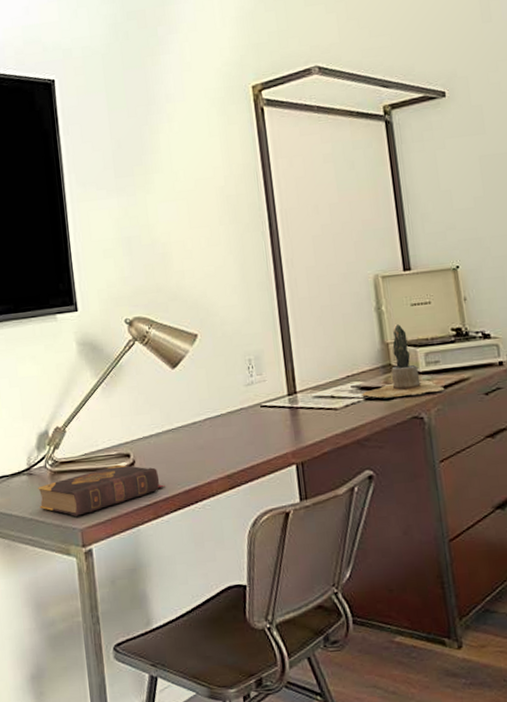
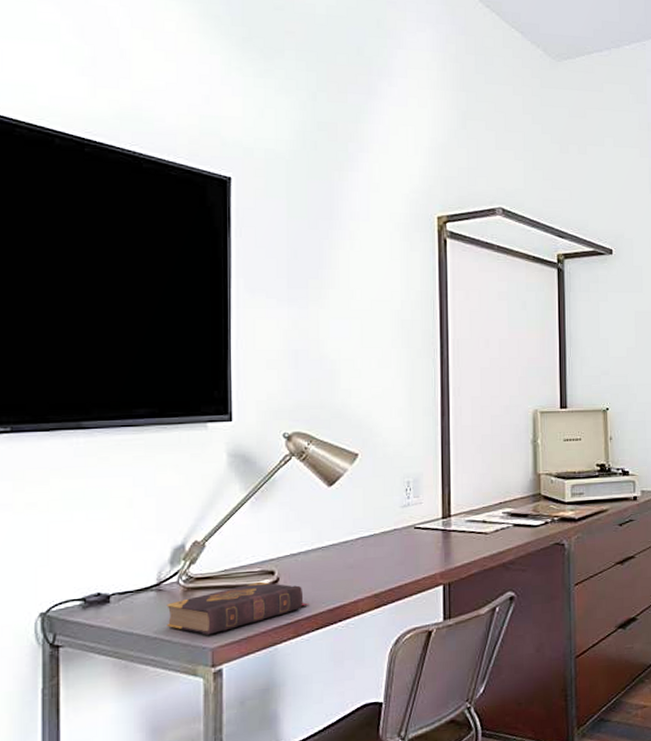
potted cactus: present [362,323,445,398] -> none [511,456,586,525]

